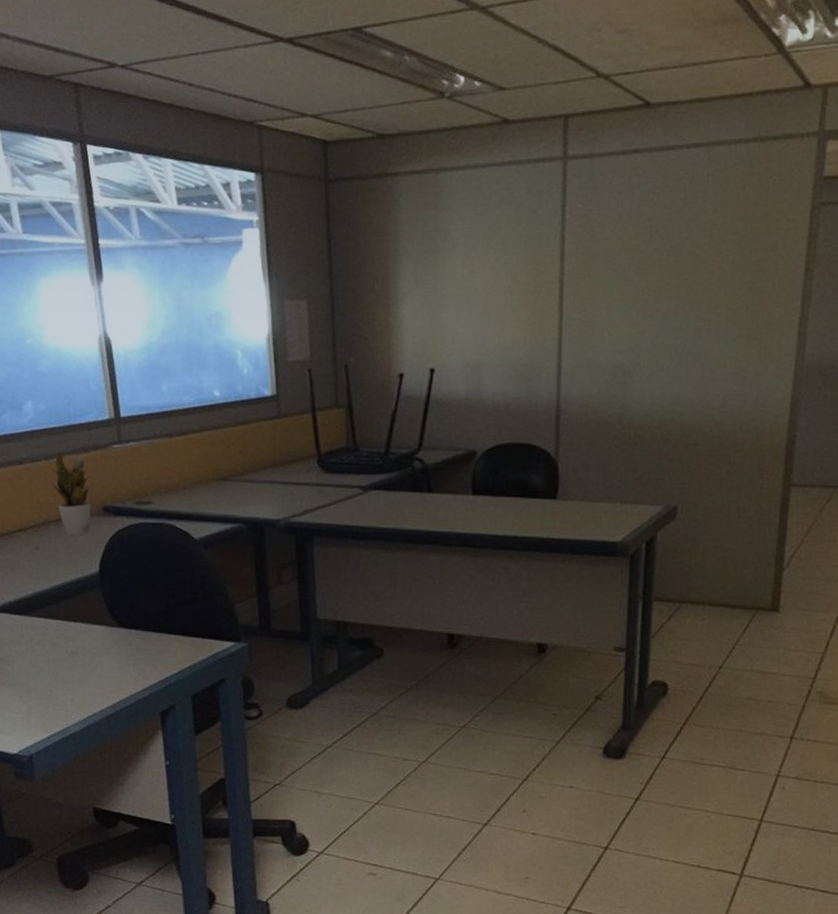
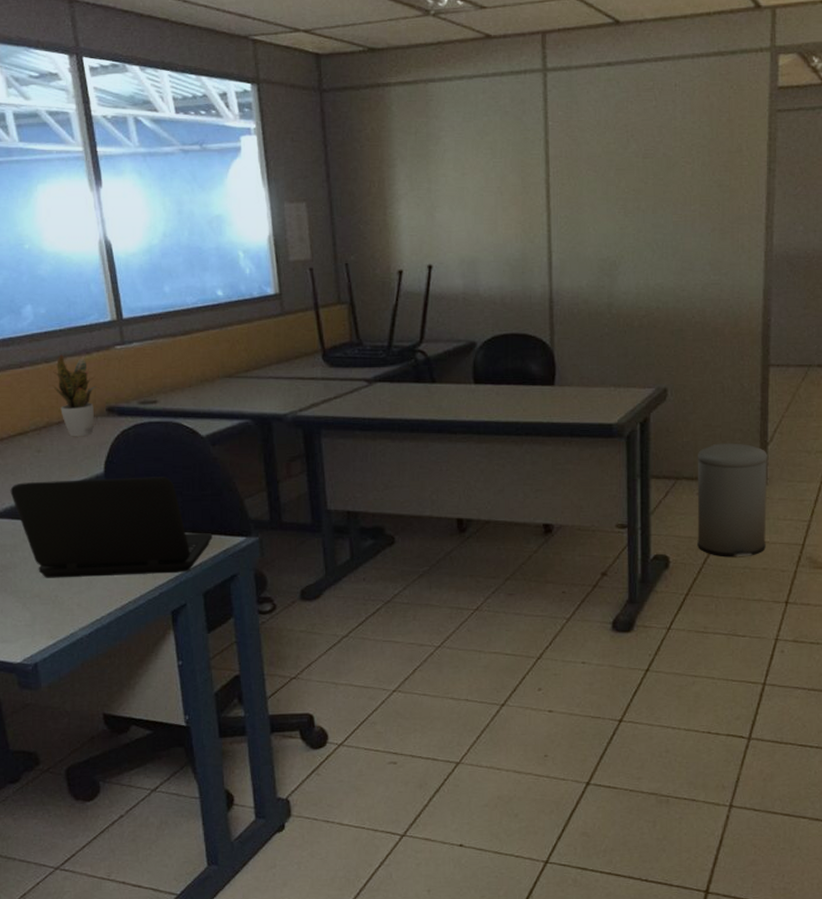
laptop: none [9,577,202,675] -> present [10,477,212,578]
pedal bin: none [699,566,782,688] -> present [697,443,768,557]

